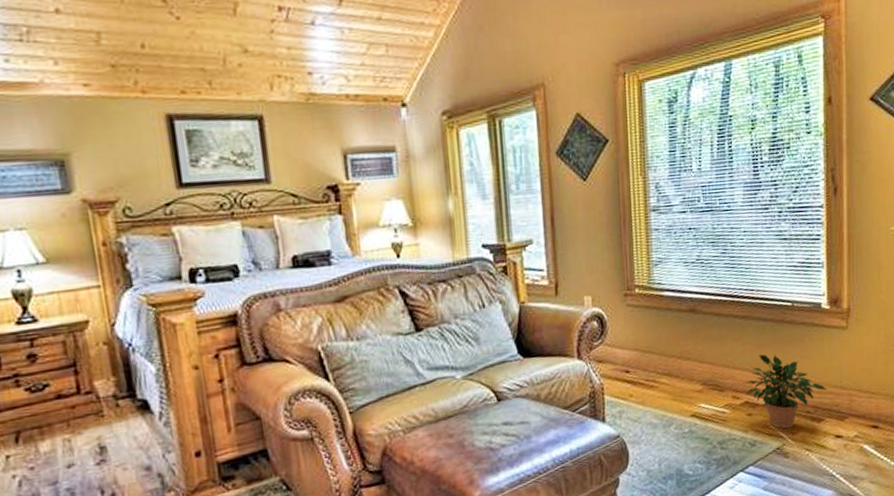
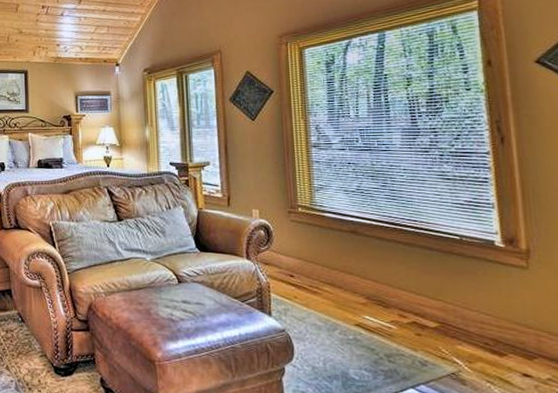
potted plant: present [743,354,827,429] -> none [409,280,508,356]

